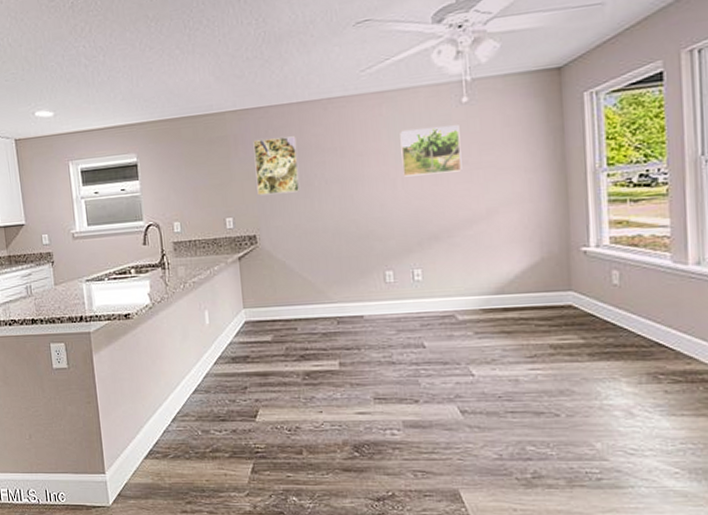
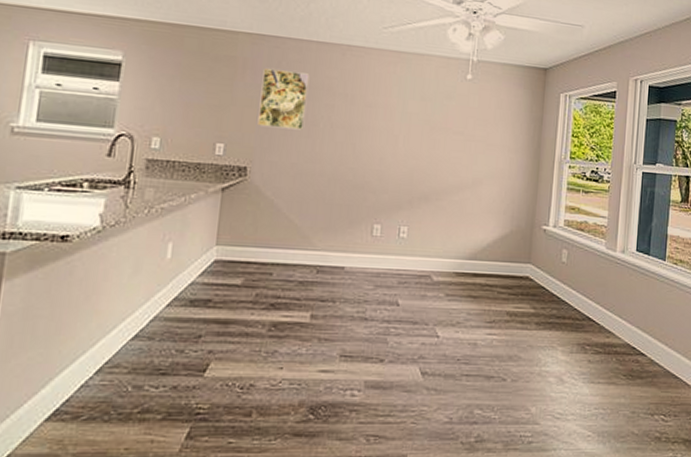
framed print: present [400,125,462,177] -> none [406,91,461,140]

